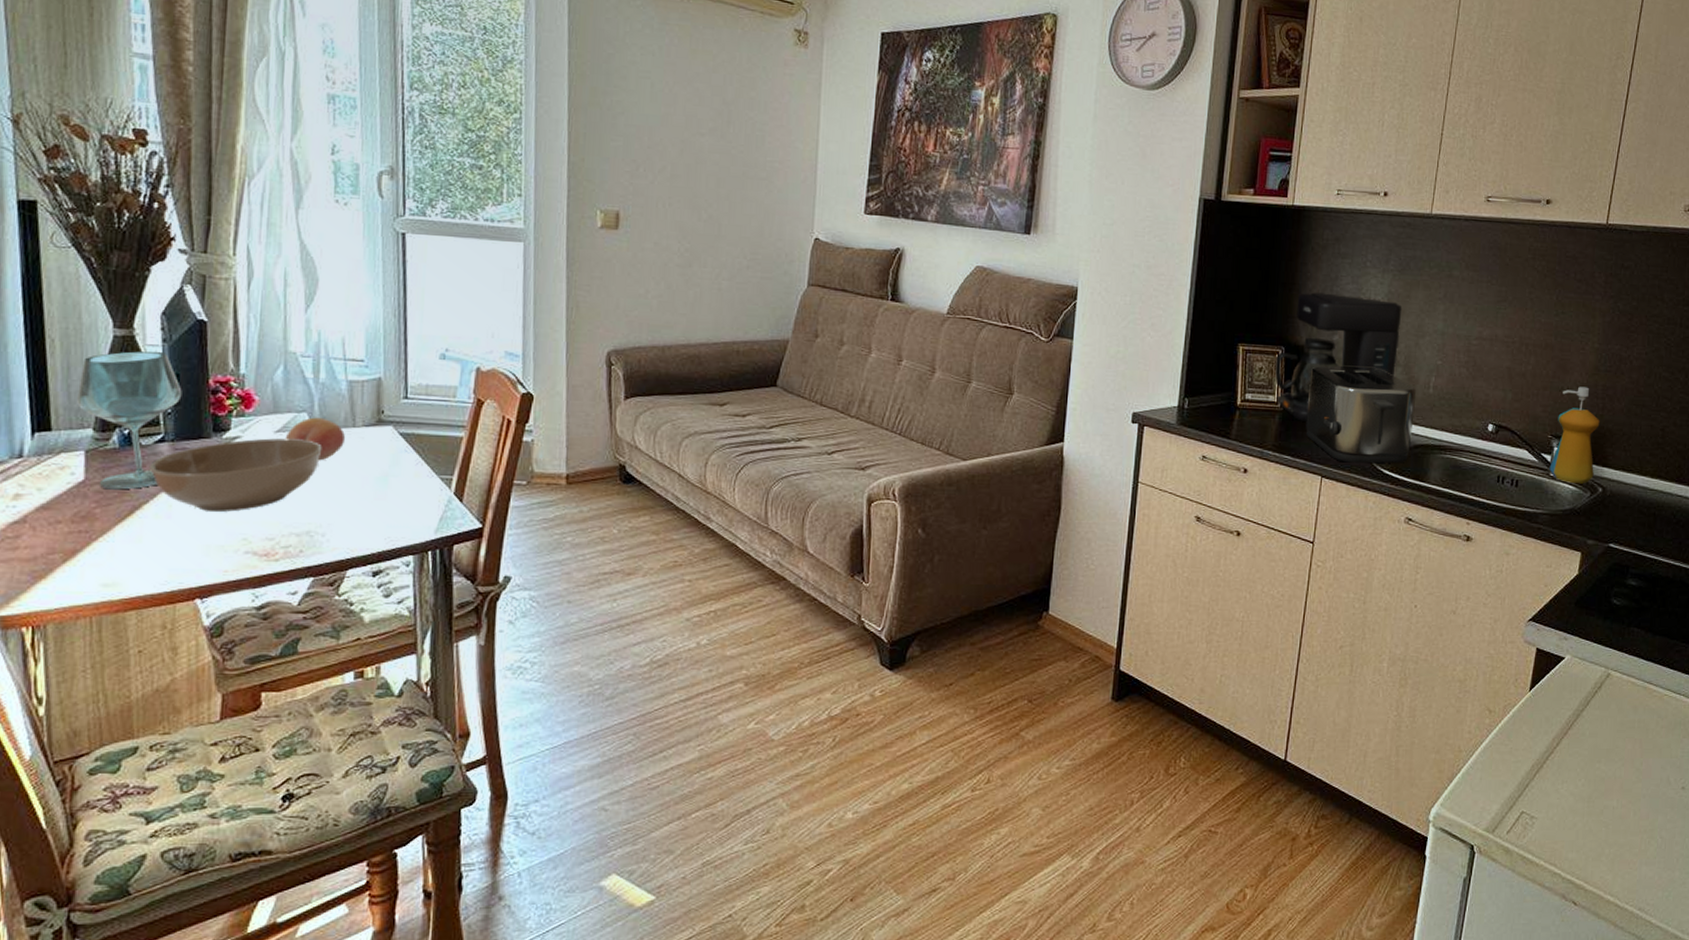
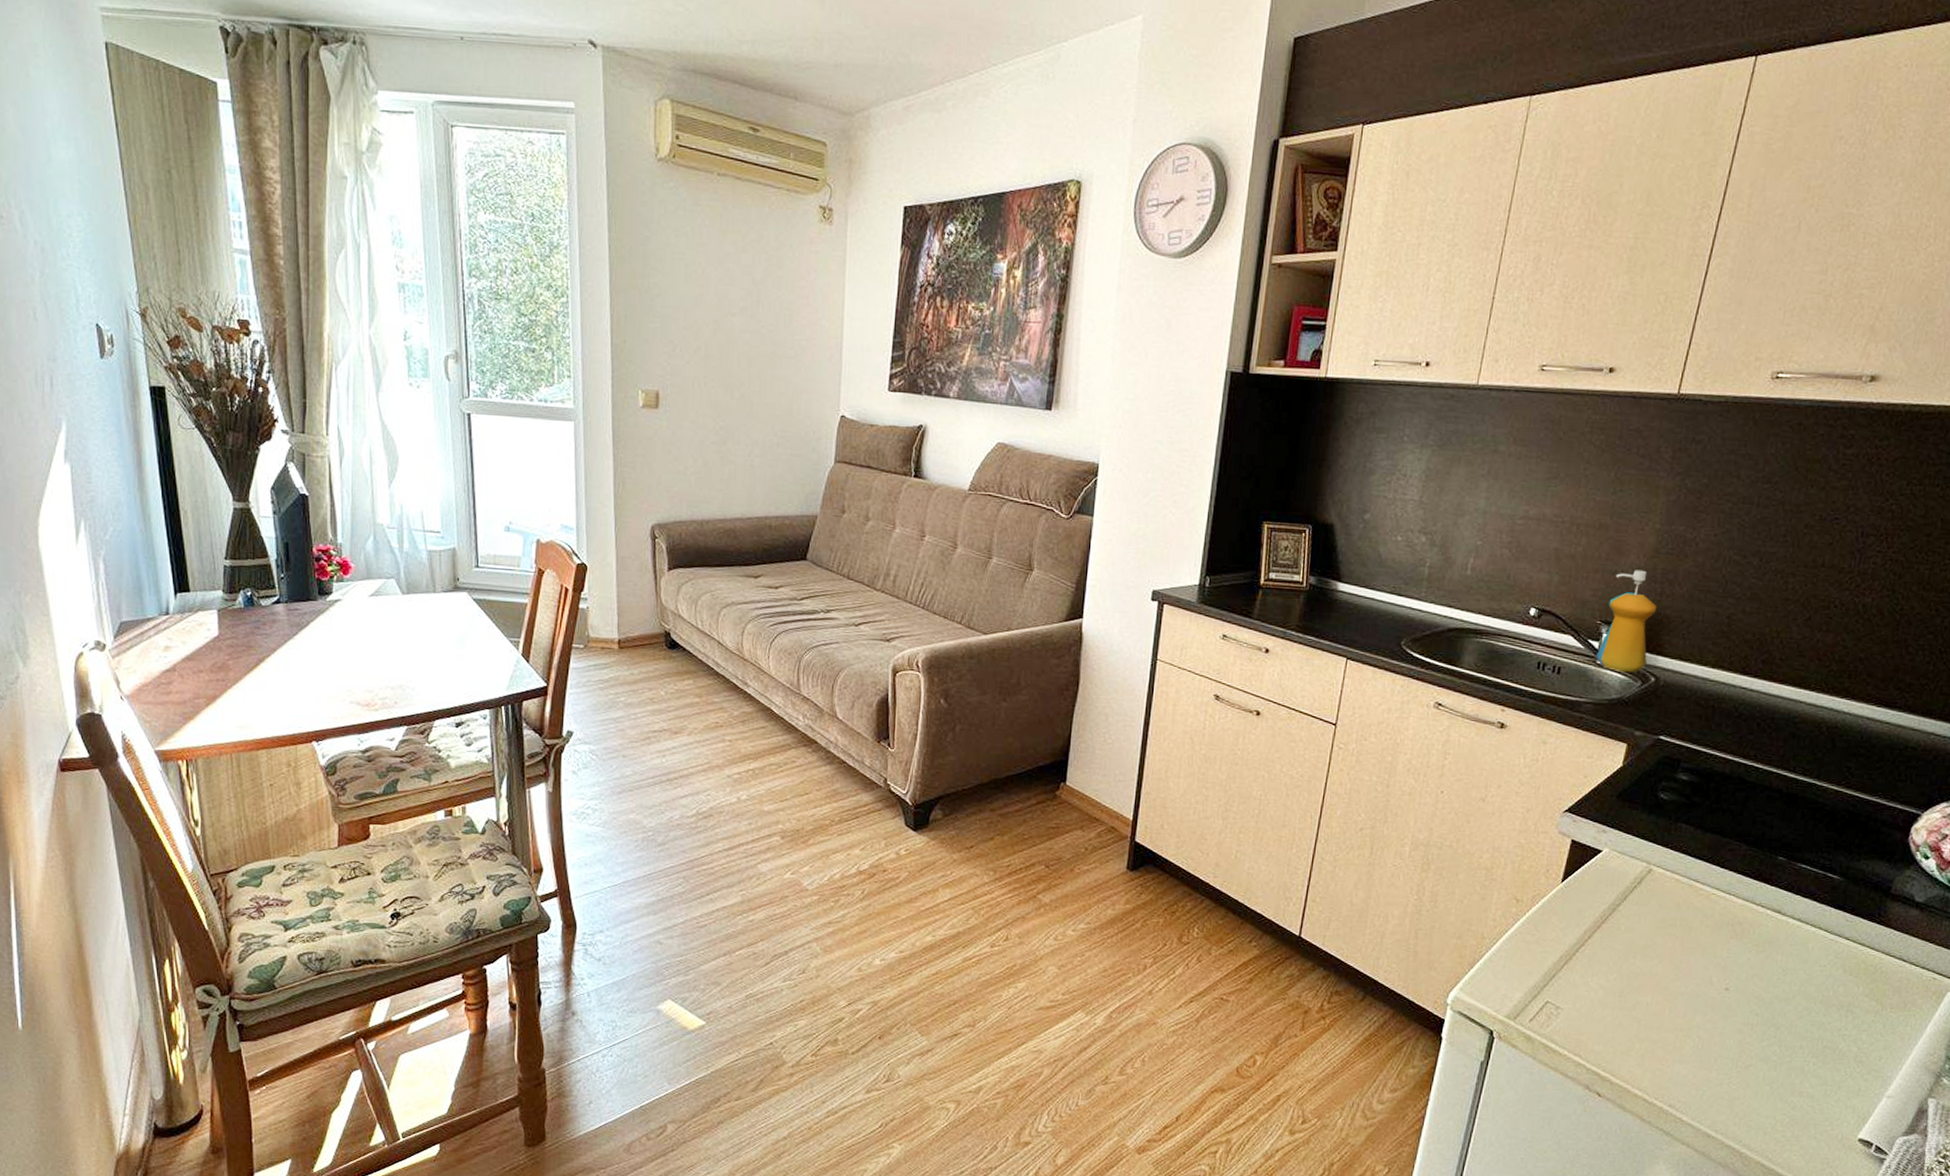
wine glass: present [77,351,182,490] -> none [208,522,292,645]
bowl: present [148,438,322,512] -> none [268,601,409,666]
fruit: present [285,417,346,461] -> none [377,583,428,623]
coffee maker: present [1274,292,1403,421] -> none [1300,468,1441,602]
toaster: present [1306,365,1417,464] -> none [1332,545,1453,647]

